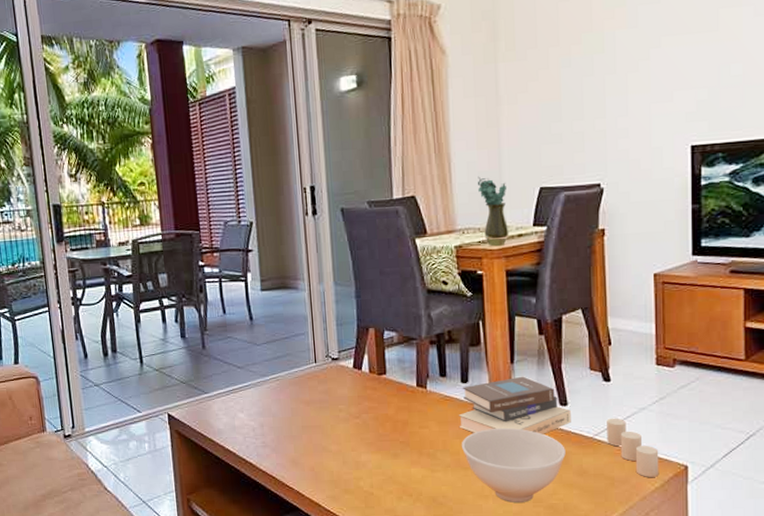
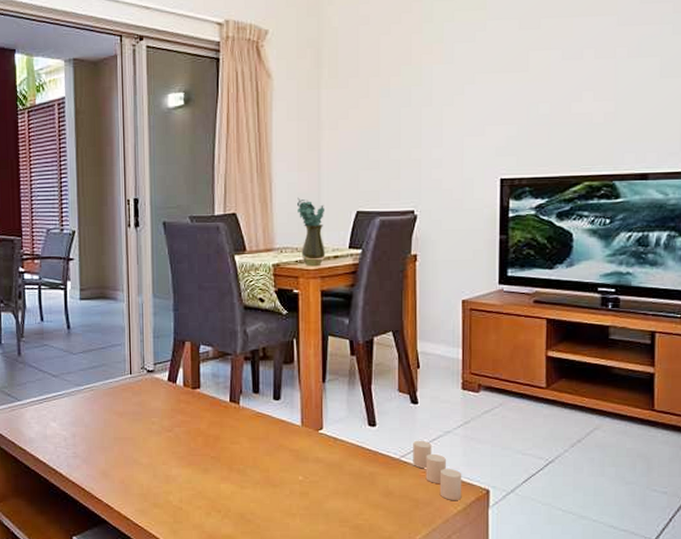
books: present [458,376,571,435] -> none [269,395,379,454]
bowl: present [461,427,566,503] -> none [271,446,373,522]

